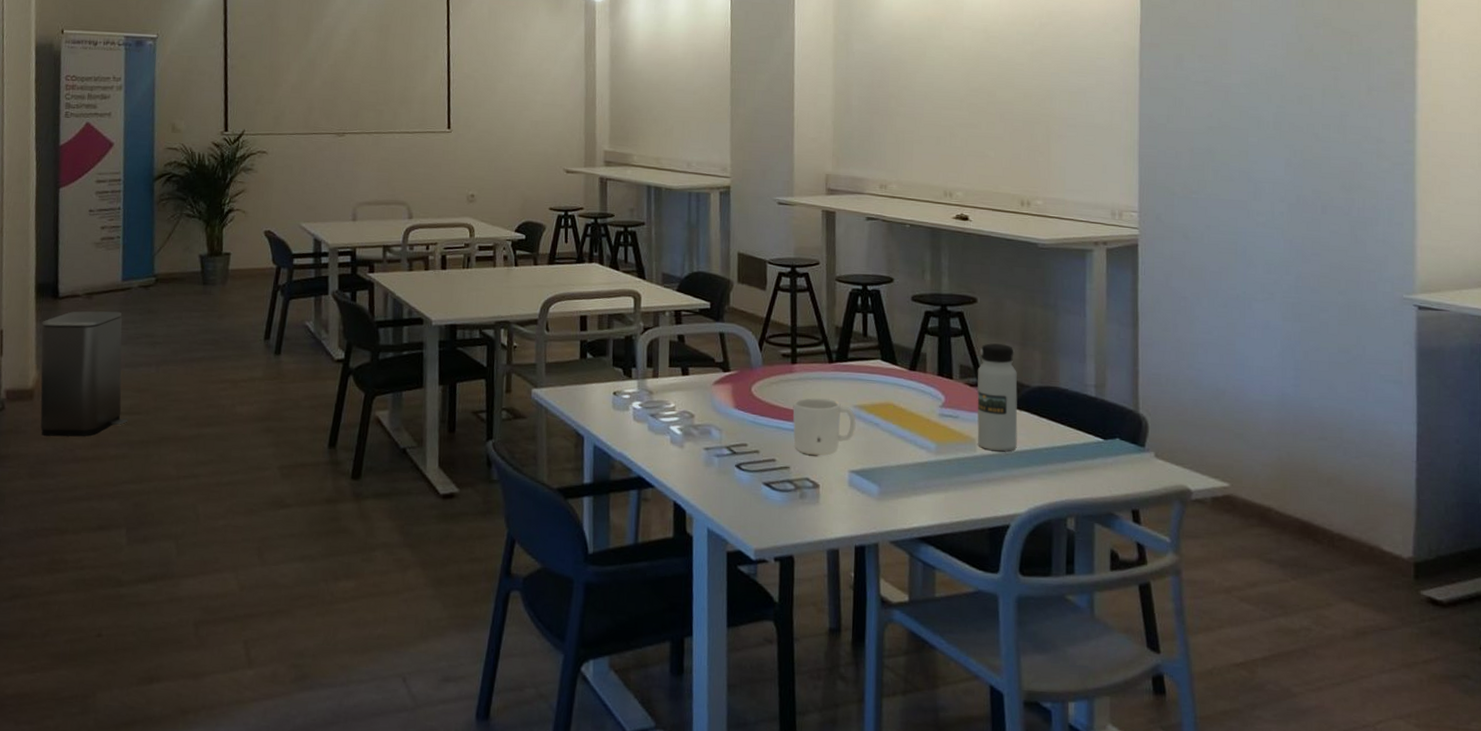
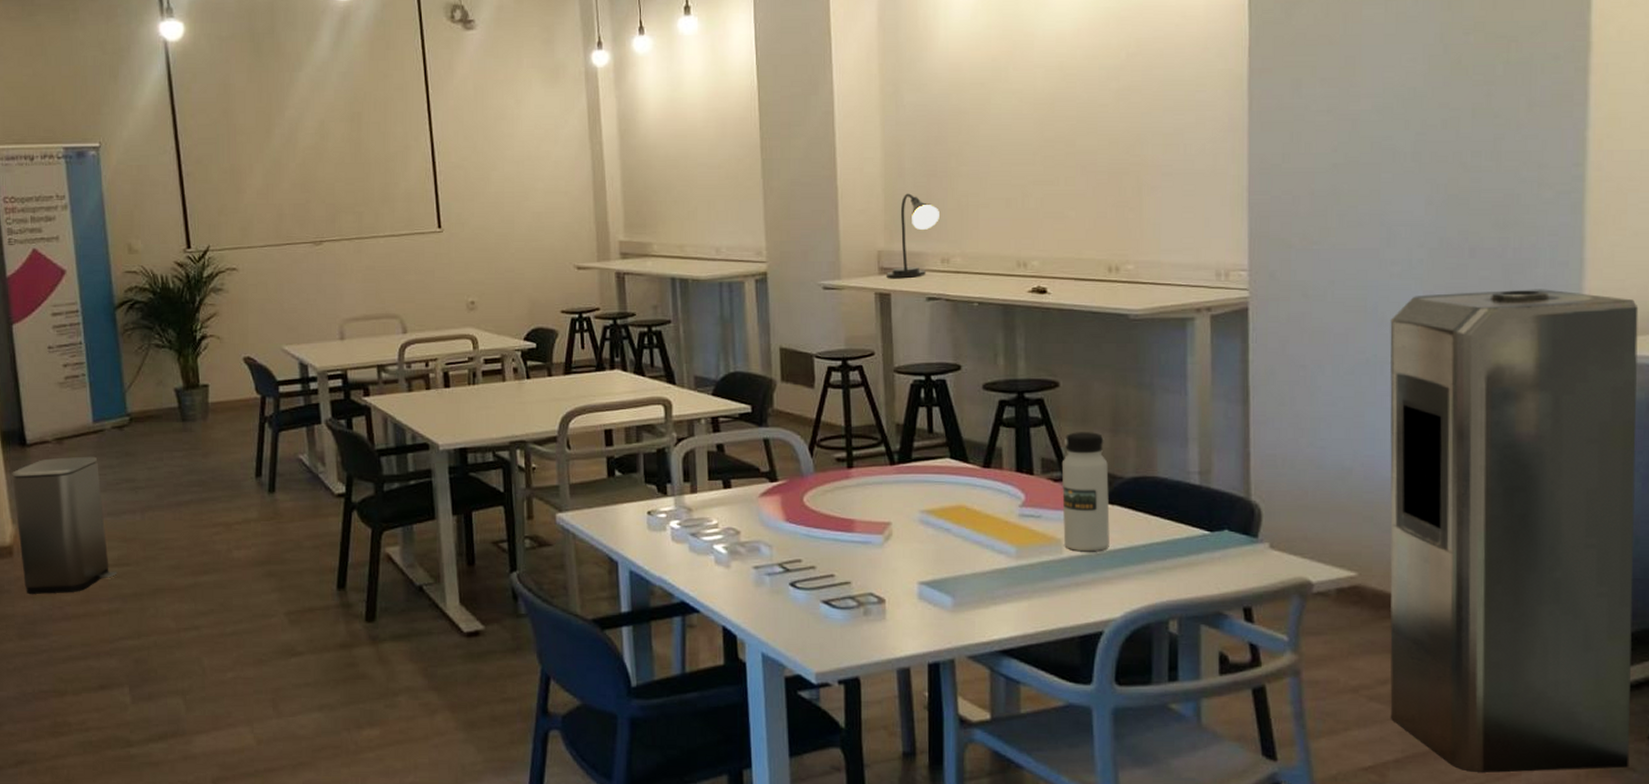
mug: present [792,397,856,456] -> none [851,505,924,567]
desk lamp: none [832,127,880,200] -> present [886,193,939,279]
water dispenser: none [1256,242,1465,676] -> present [1390,289,1639,772]

